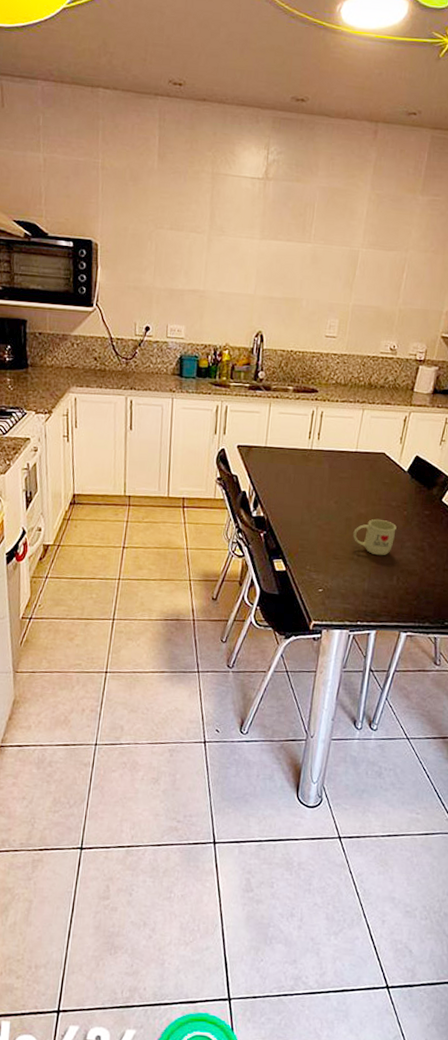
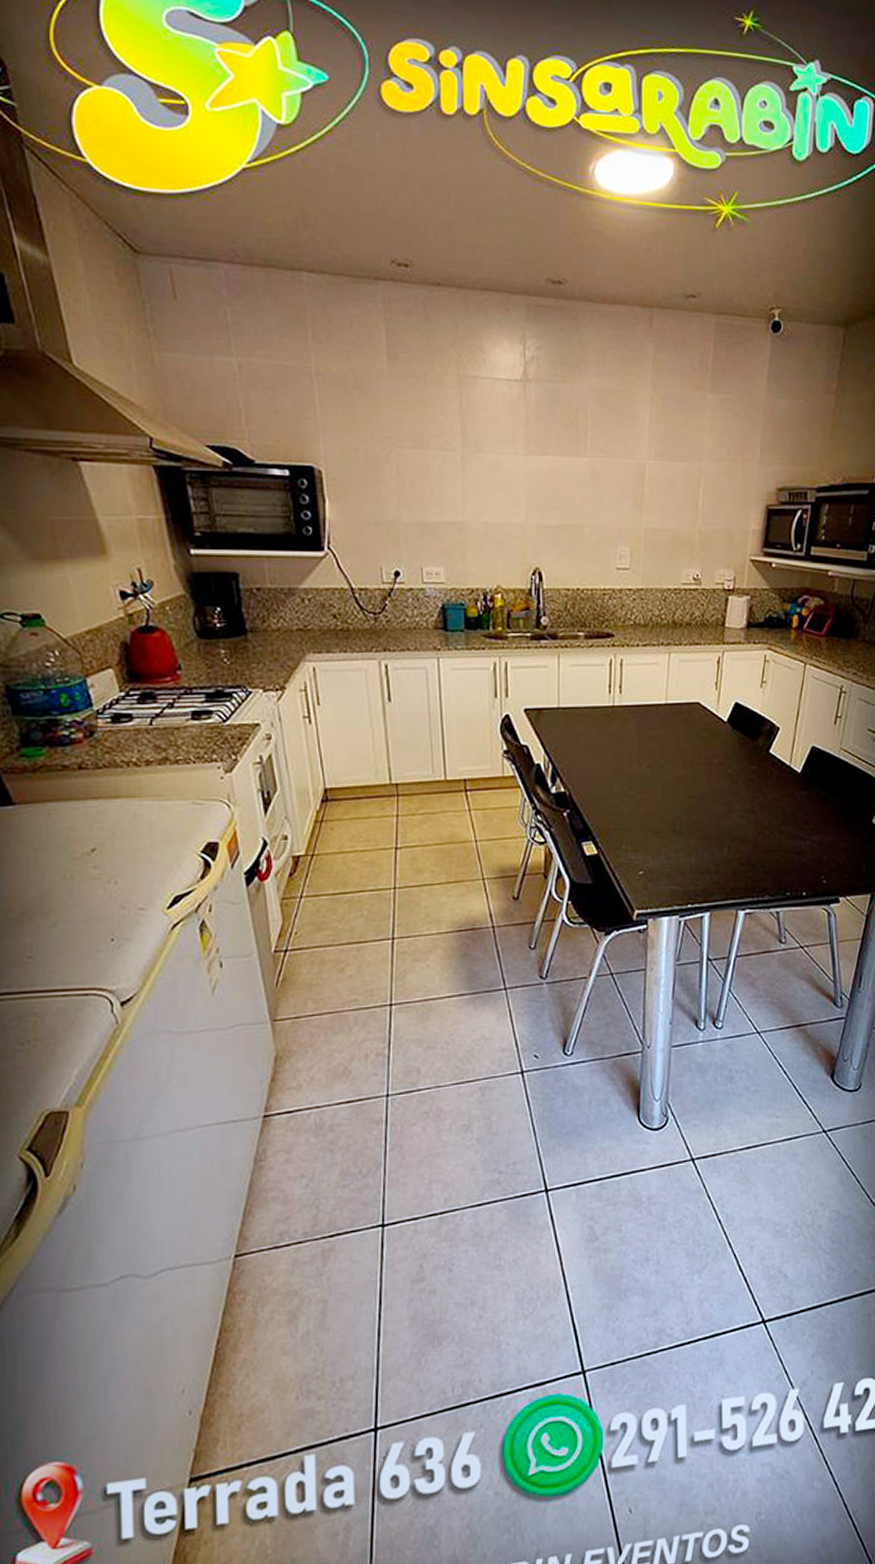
mug: present [353,519,397,556] -> none [672,780,721,824]

